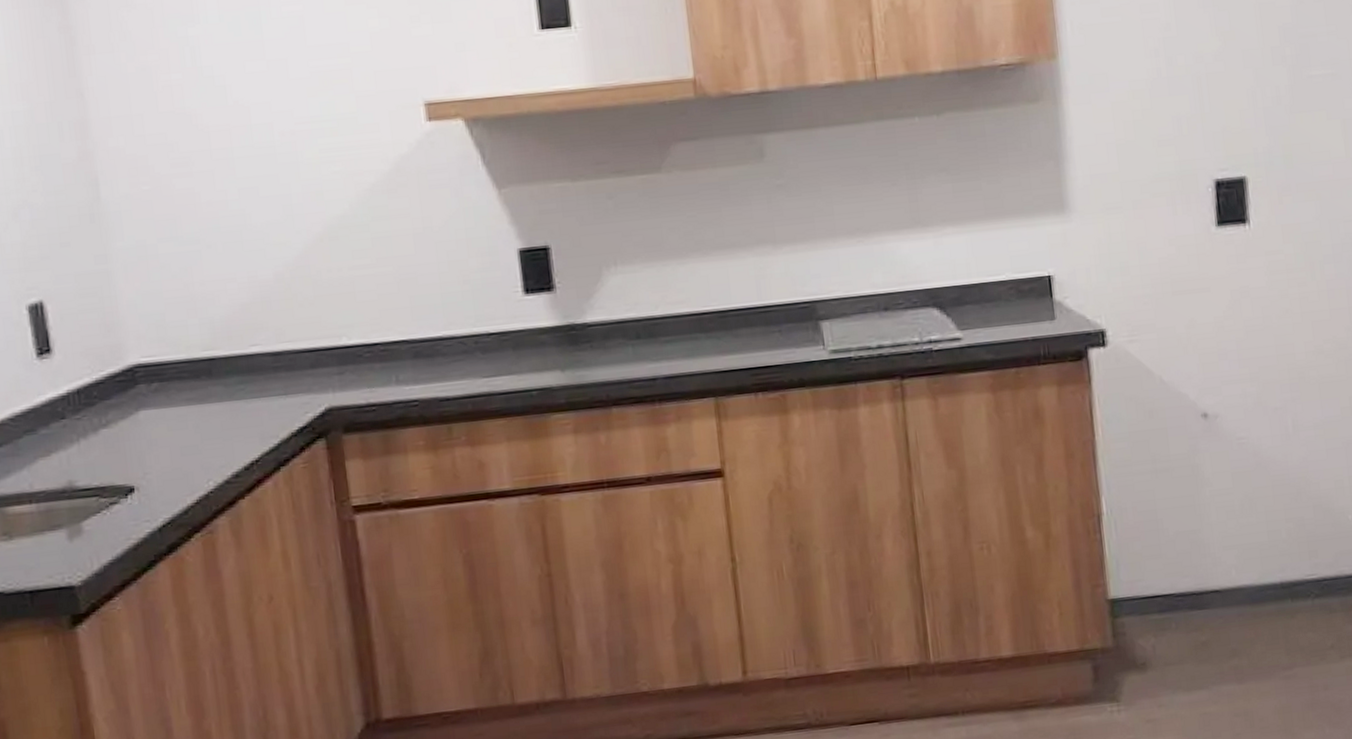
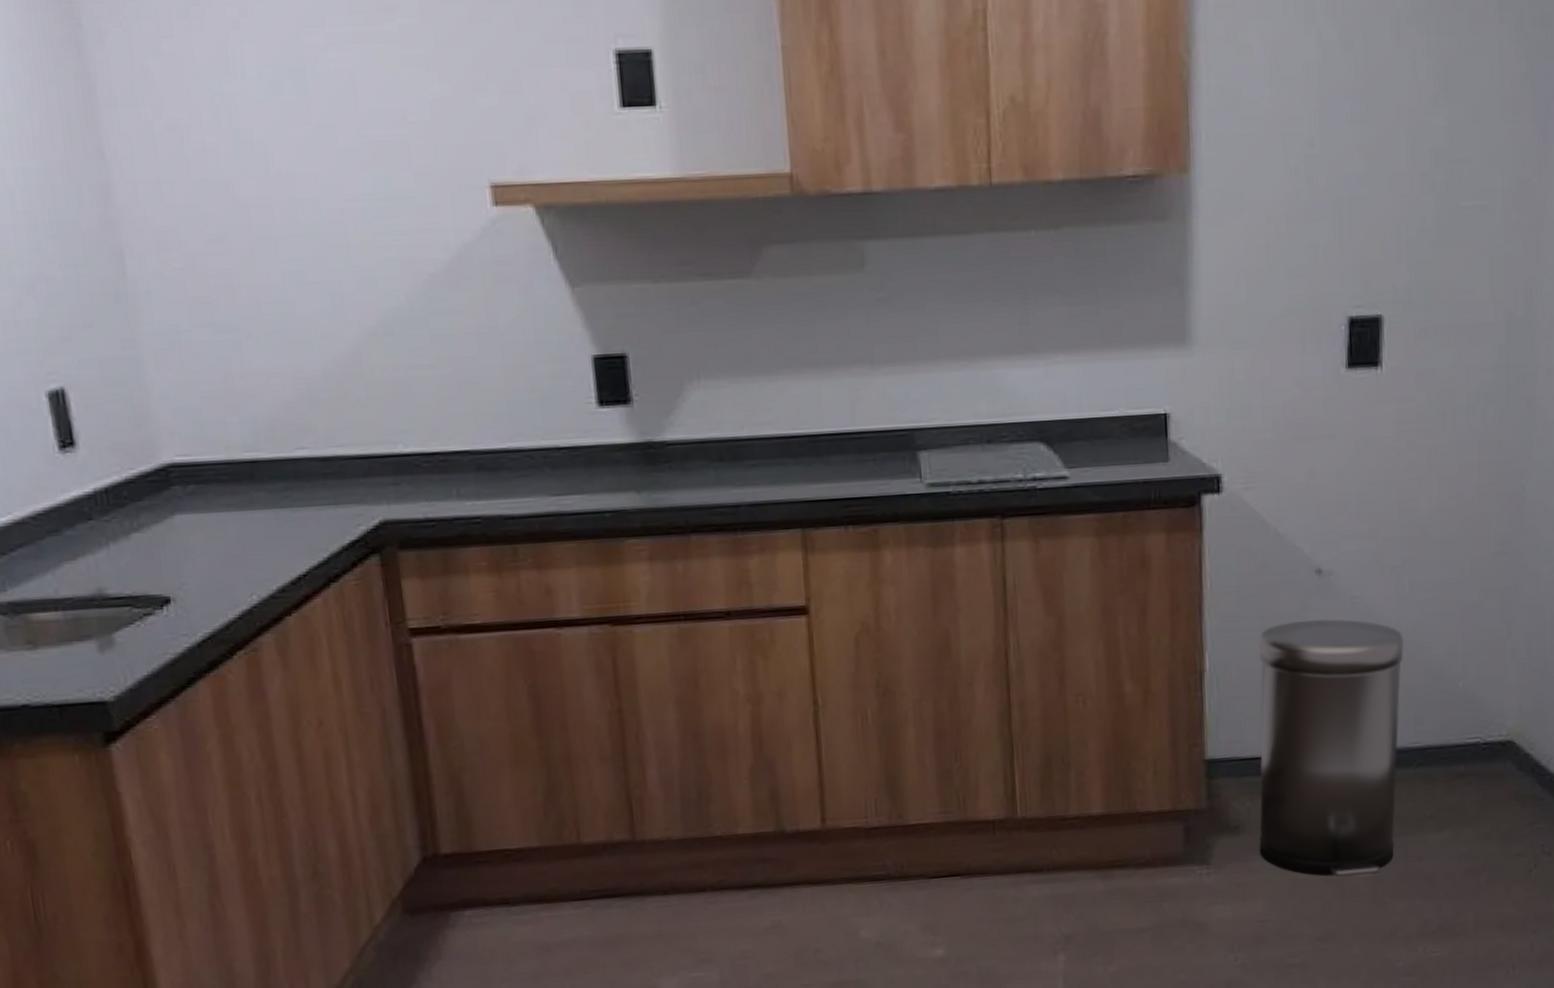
pedal bin: none [1152,459,1299,710] -> present [1258,618,1405,878]

